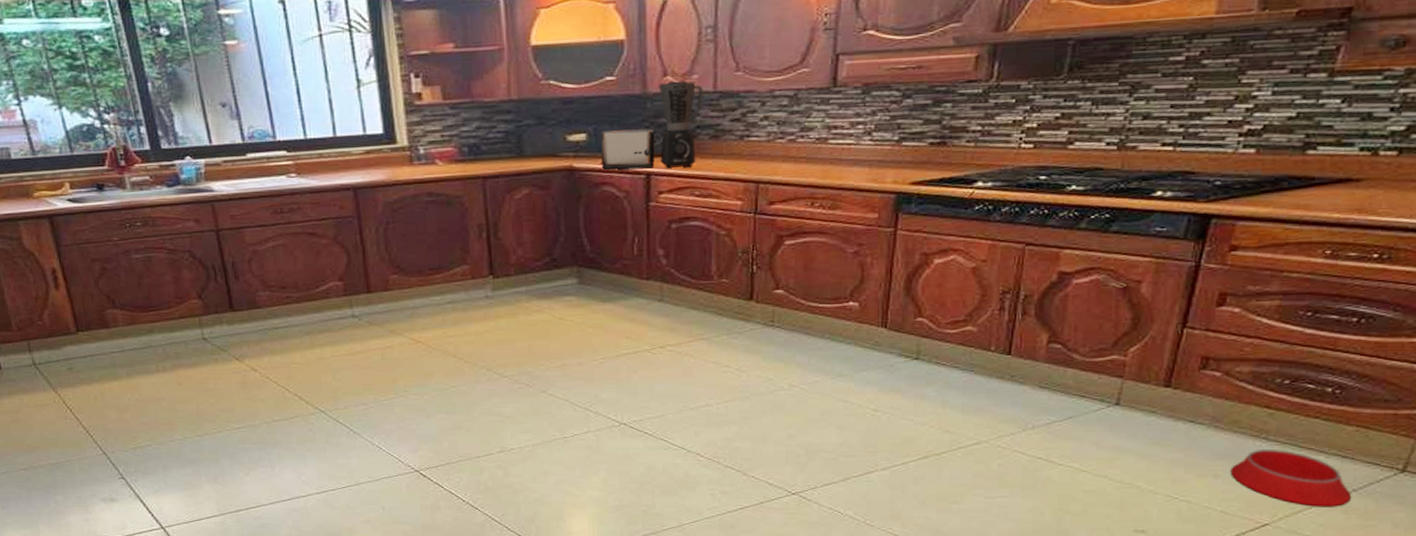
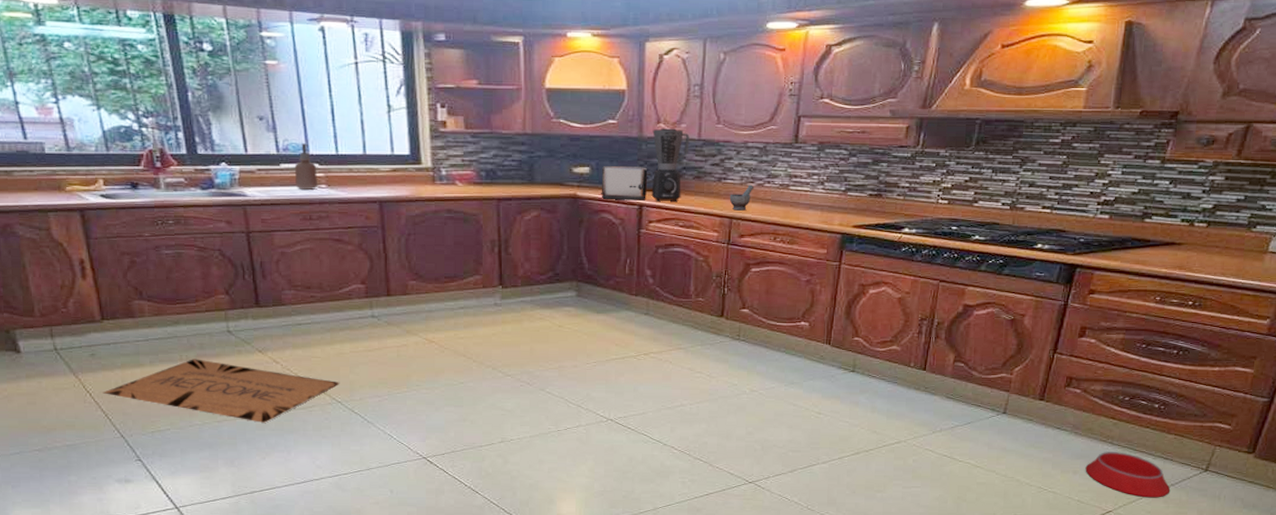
doormat: none [81,369,321,436] -> present [101,359,339,423]
soap dispenser: none [261,129,287,180] -> present [294,143,317,190]
mortar and pestle: none [754,141,785,173] -> present [729,184,755,211]

